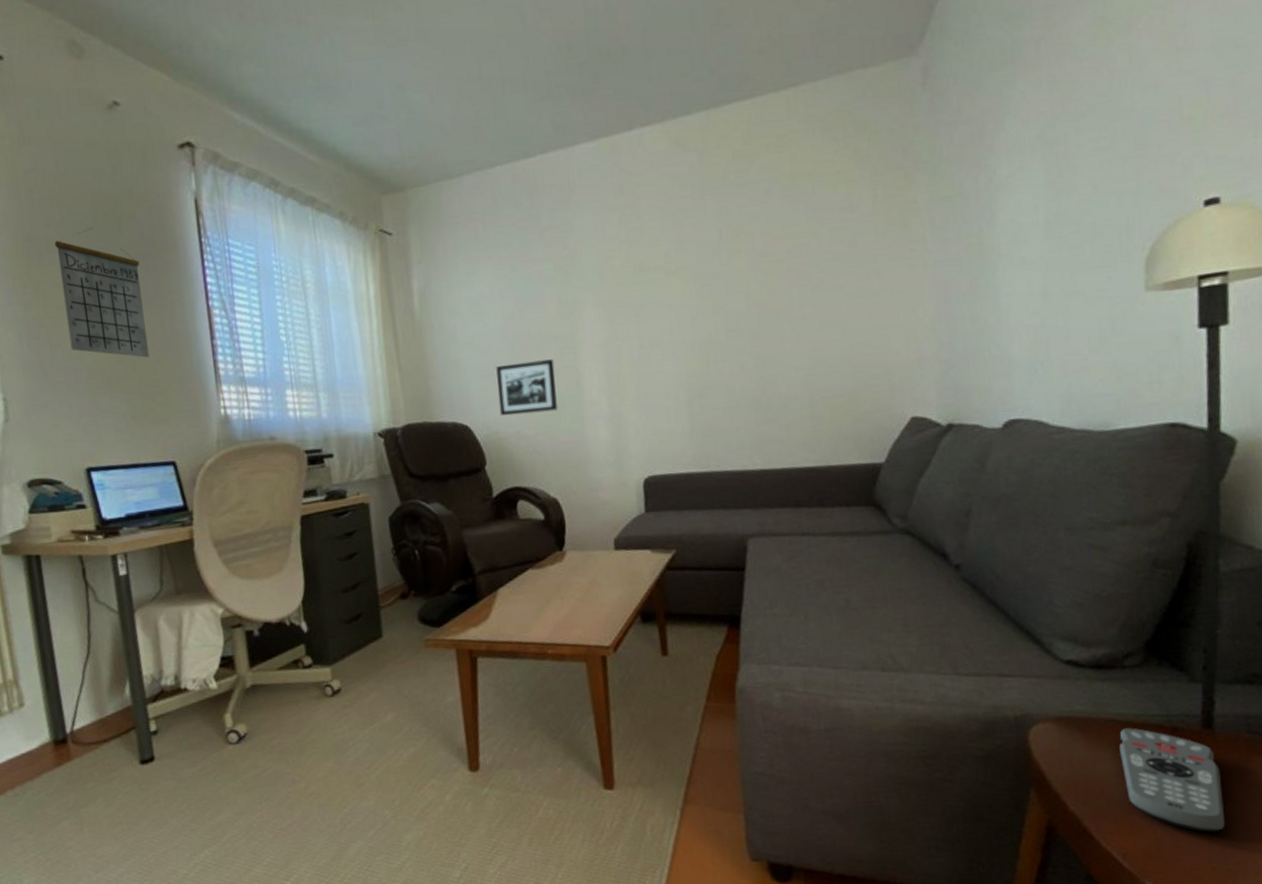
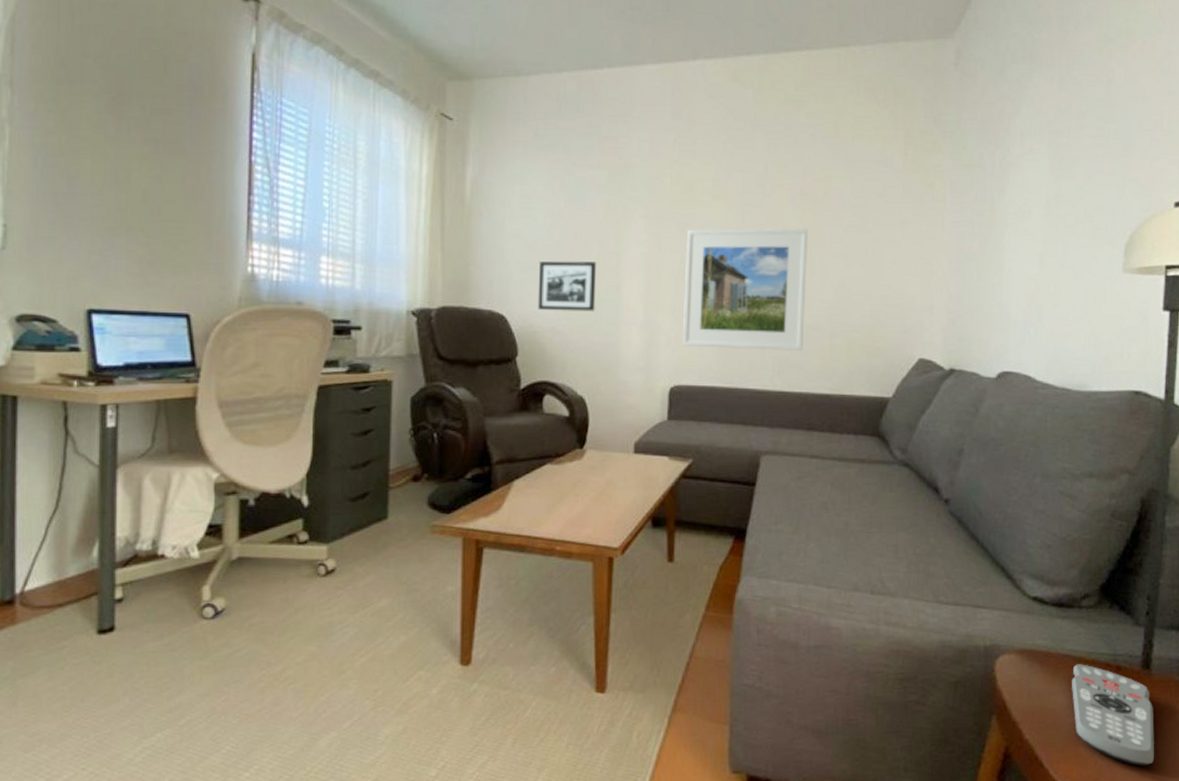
calendar: present [55,227,149,358] -> none [91,63,182,203]
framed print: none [644,293,781,435] -> present [683,228,807,351]

